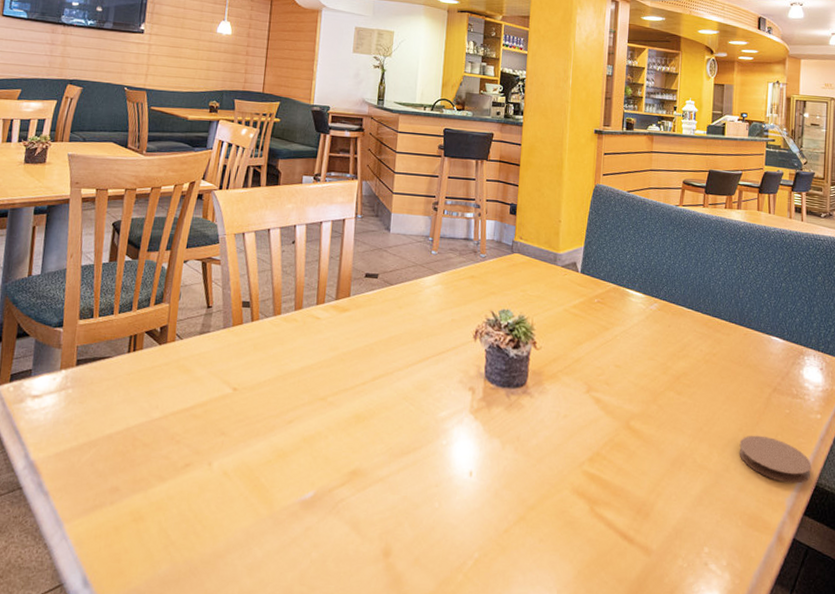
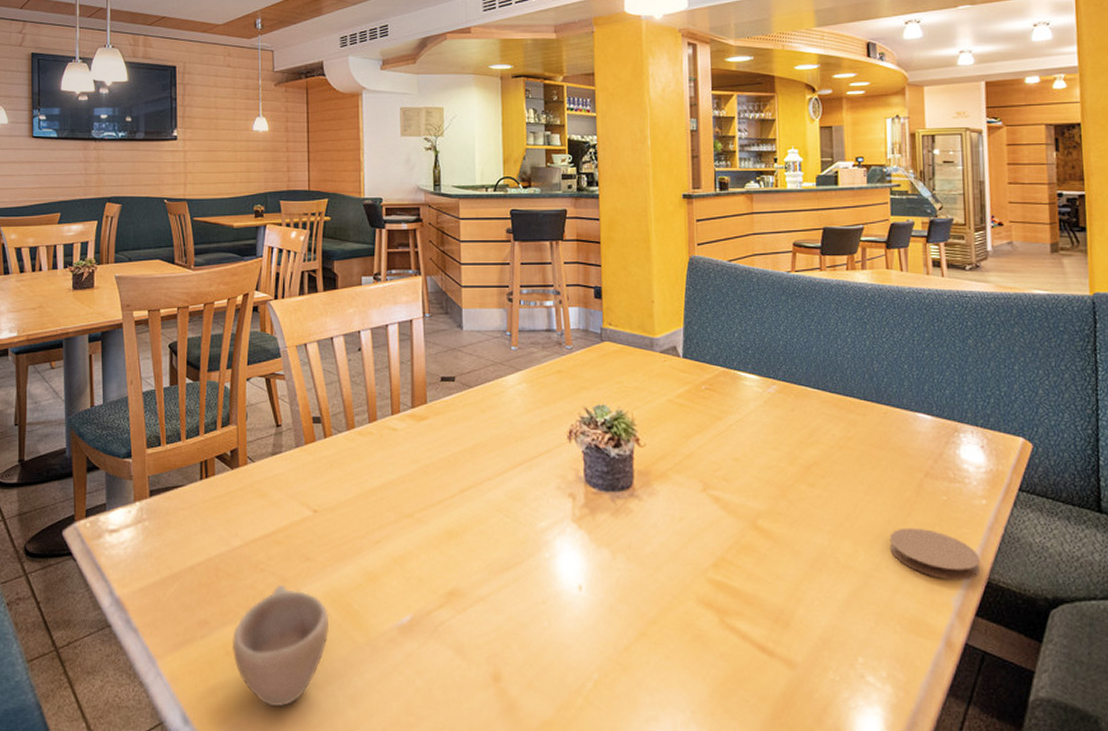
cup: none [139,457,237,572] -> present [231,585,330,706]

